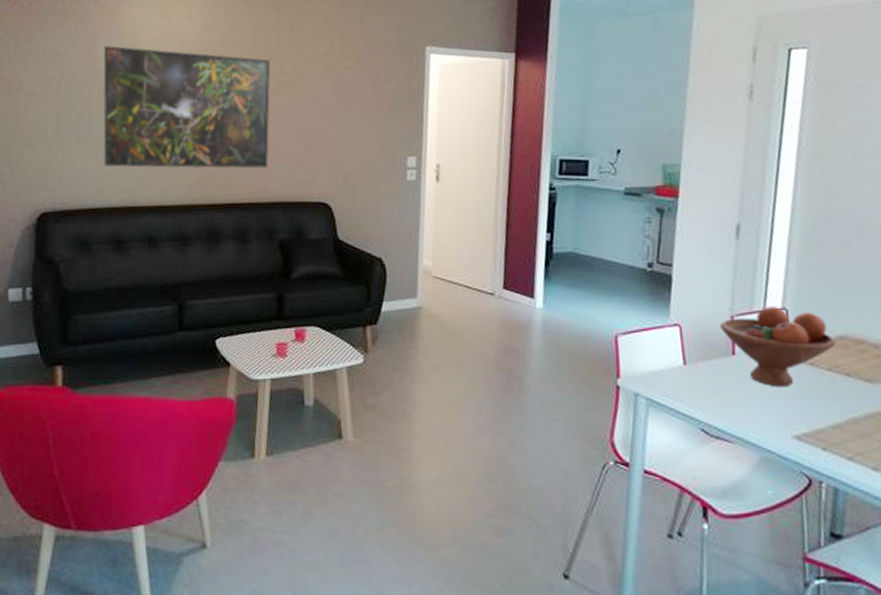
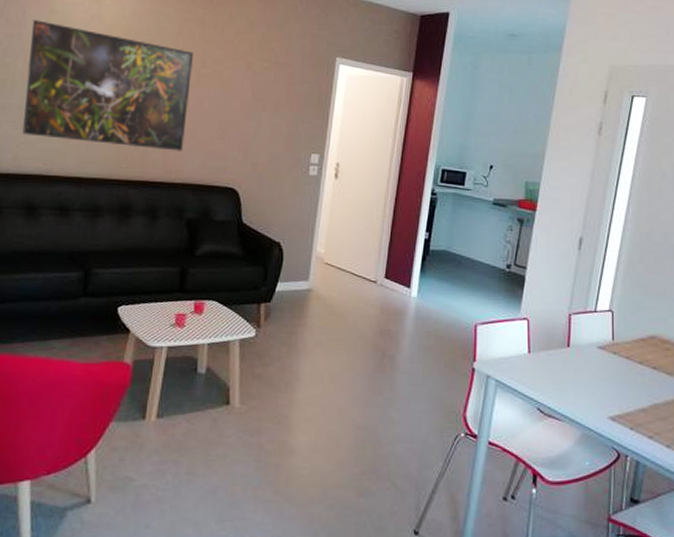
fruit bowl: present [719,305,836,387] -> none [559,307,647,376]

